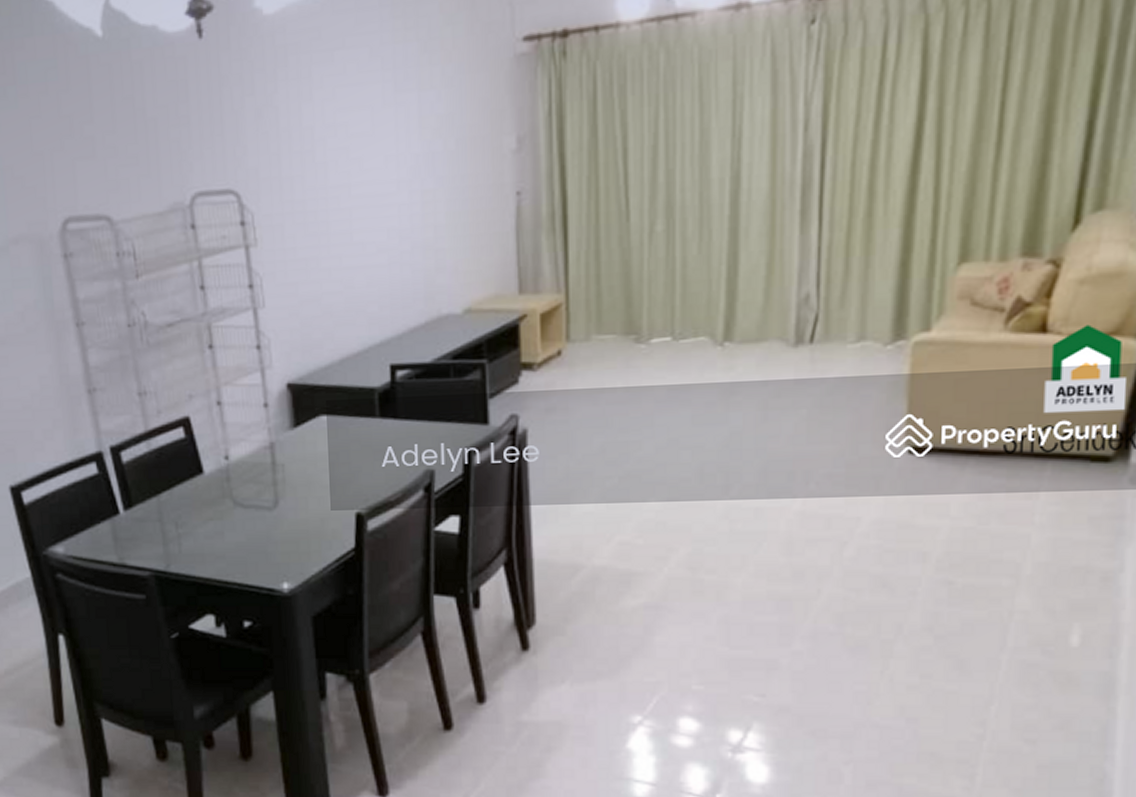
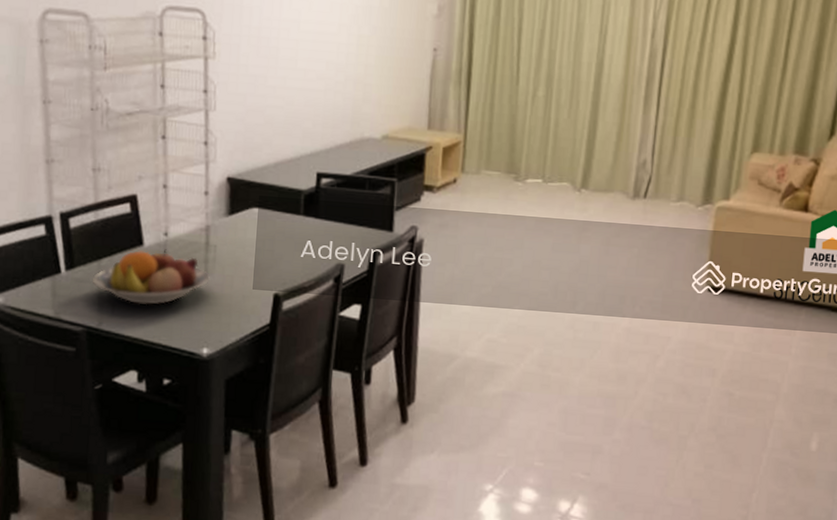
fruit bowl: none [153,475,281,541] -> present [92,249,210,305]

